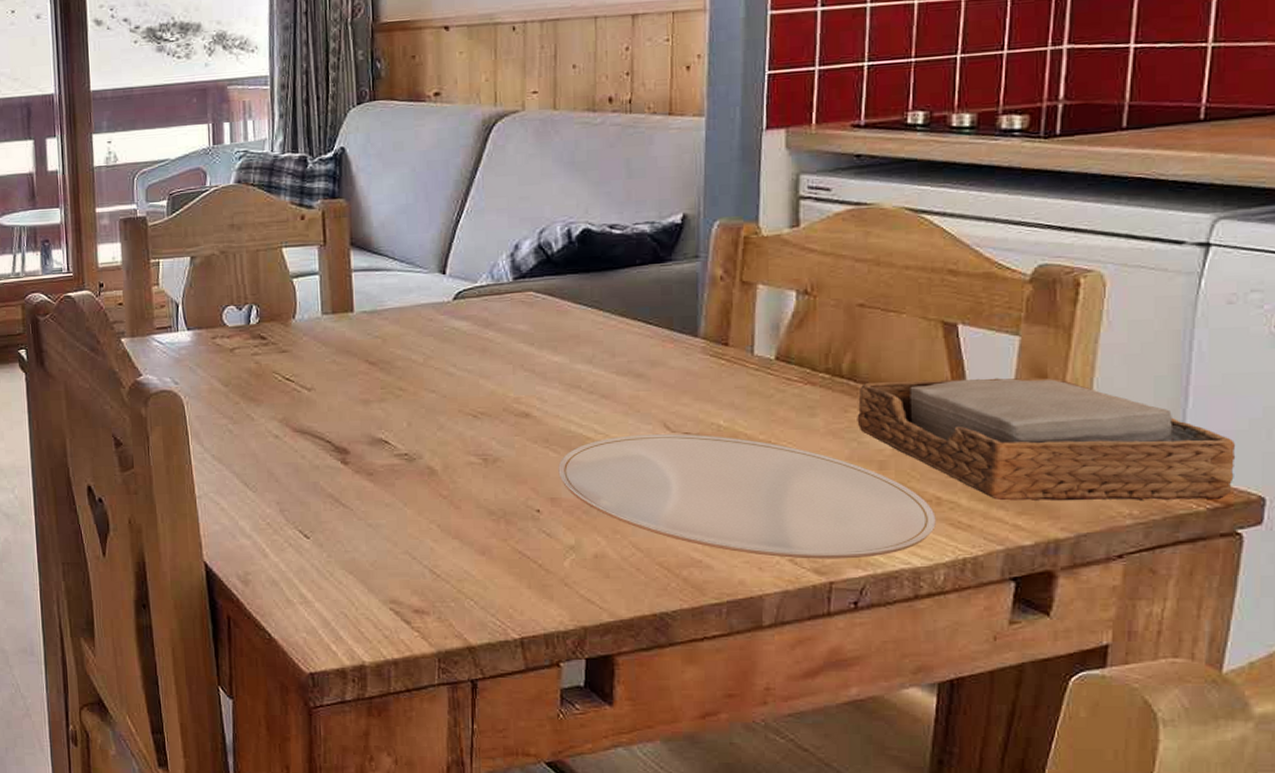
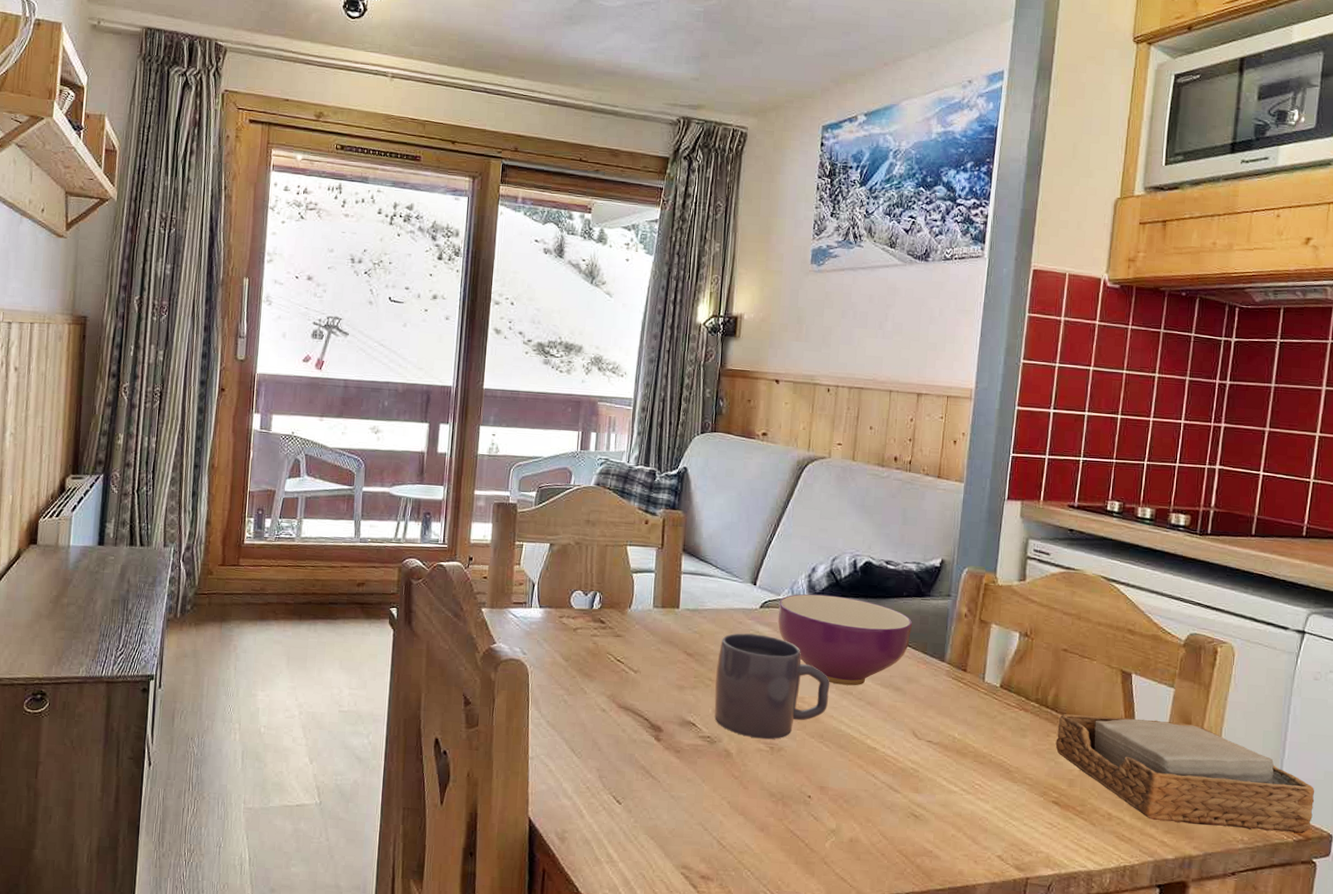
mug: none [407,330,551,451] -> present [714,633,830,740]
bowl: none [476,274,652,379] -> present [777,593,913,686]
plate: present [558,434,936,559] -> none [828,738,1107,860]

